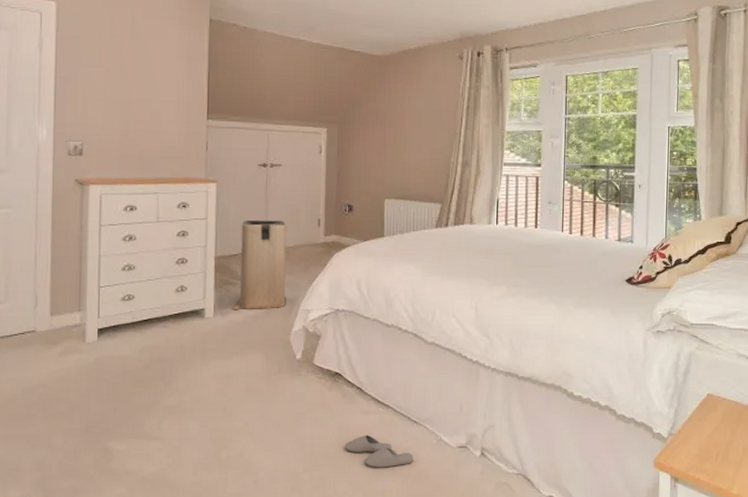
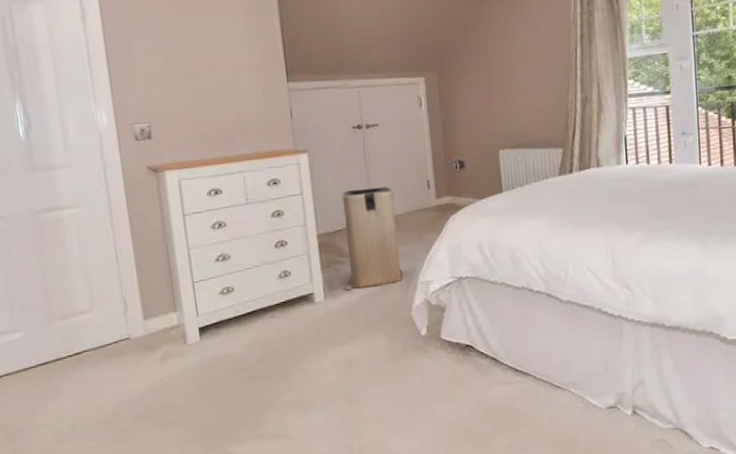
slippers: present [345,435,413,468] -> none [485,406,560,440]

